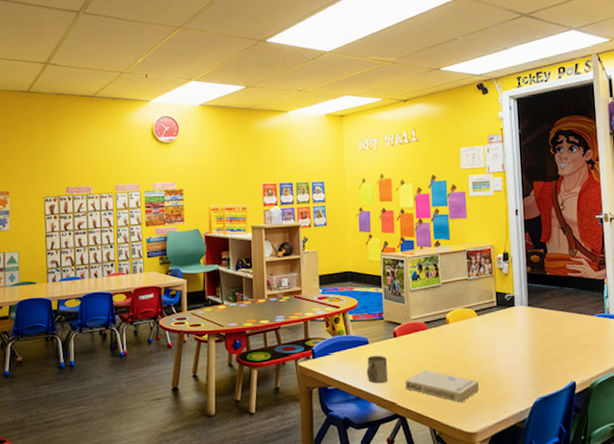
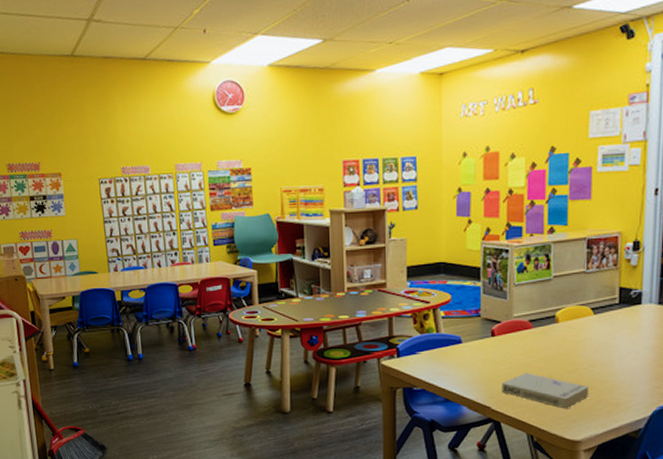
mug: present [366,355,388,384] -> none [458,355,483,386]

